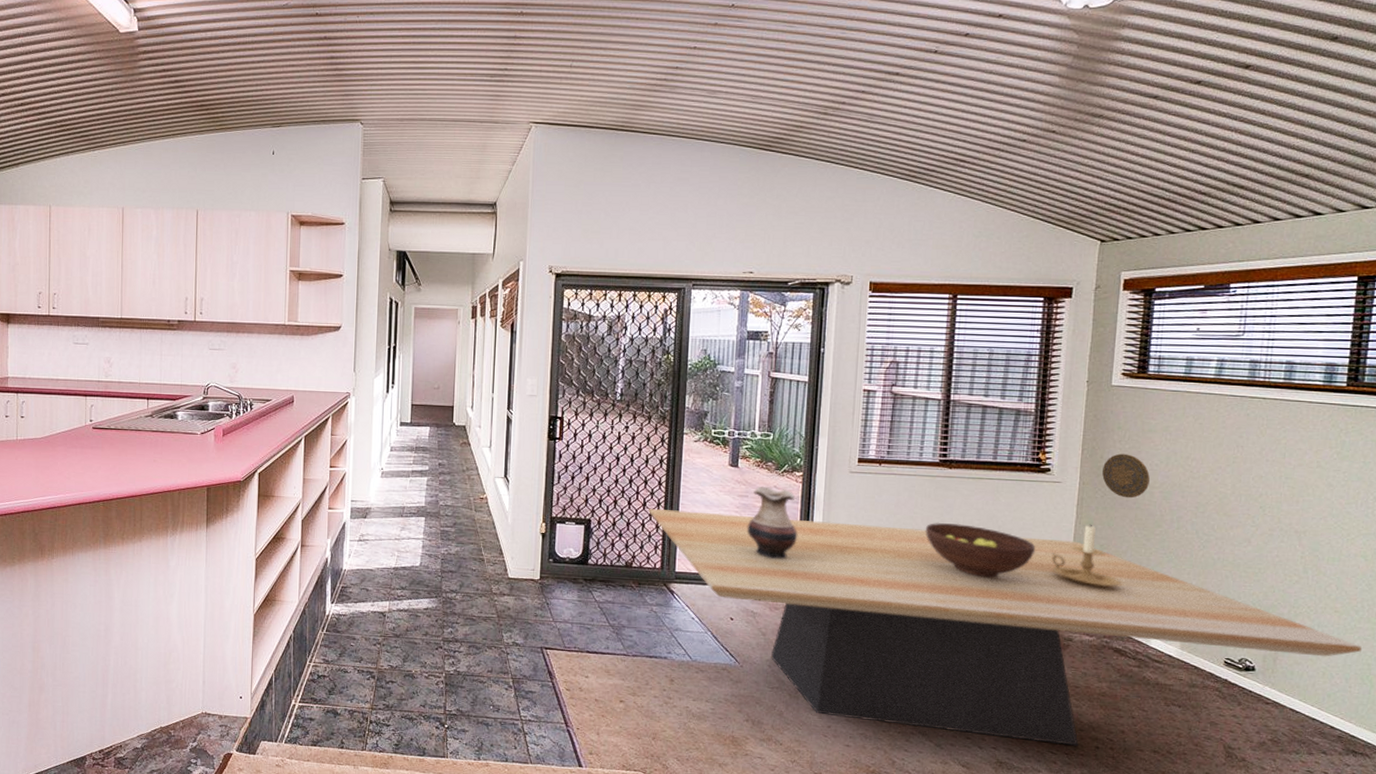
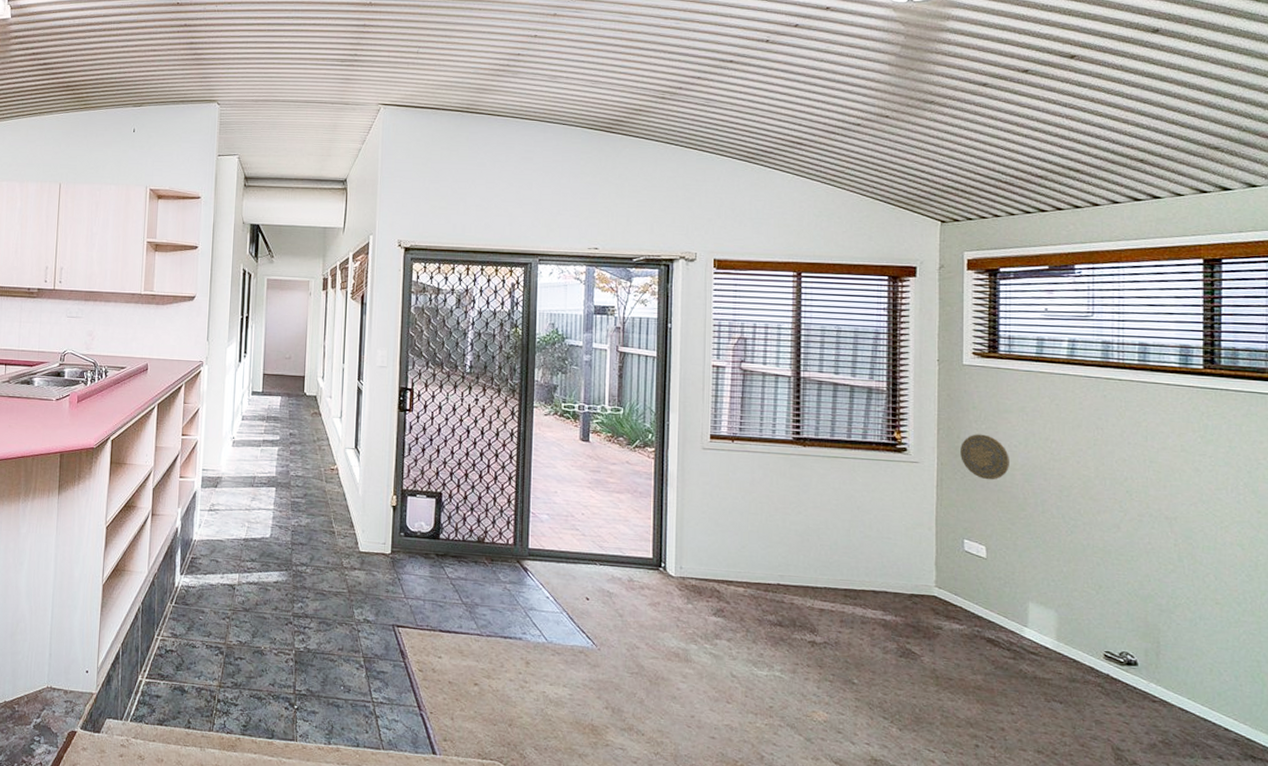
dining table: present [648,508,1362,746] -> none [500,482,1248,744]
vase: present [748,486,797,560] -> none [601,461,651,538]
fruit bowl: present [926,523,1035,578] -> none [783,502,896,561]
candle holder: present [1051,524,1122,588] -> none [914,506,989,573]

